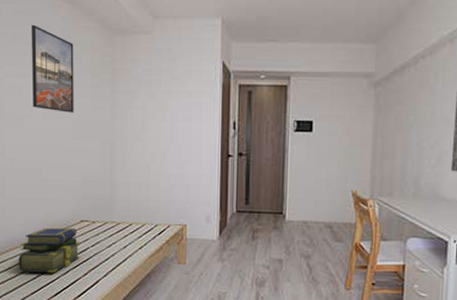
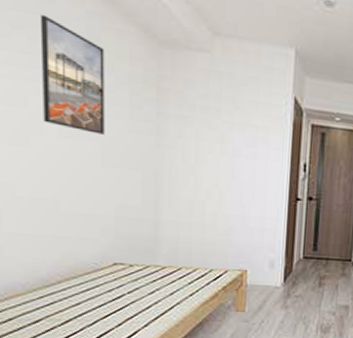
stack of books: present [18,227,80,273] -> none [23,271,113,324]

